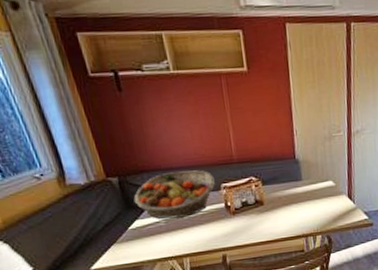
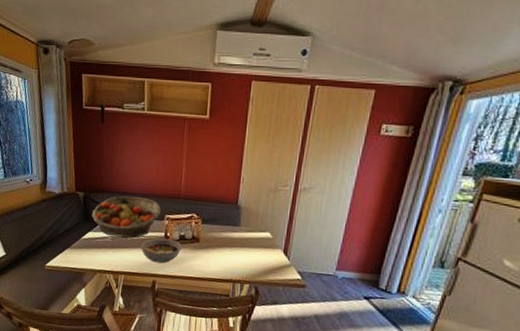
bowl: none [201,208,246,237] -> present [141,238,182,264]

